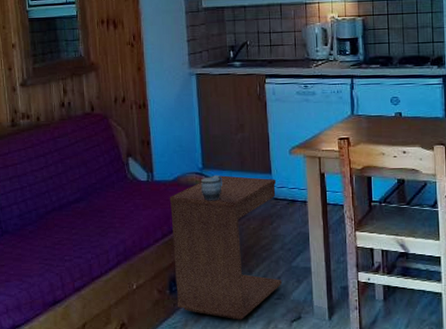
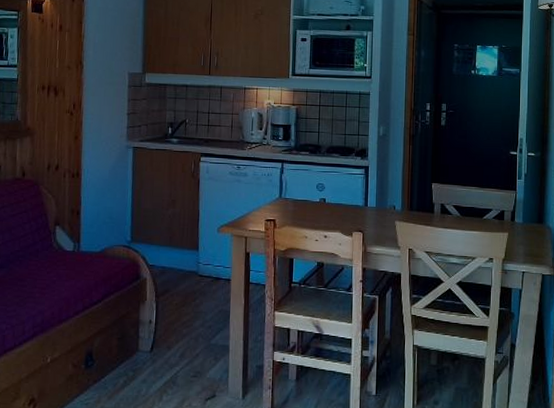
side table: present [169,175,282,320] -> none [91,249,203,398]
mug: present [201,174,222,201] -> none [128,248,149,275]

